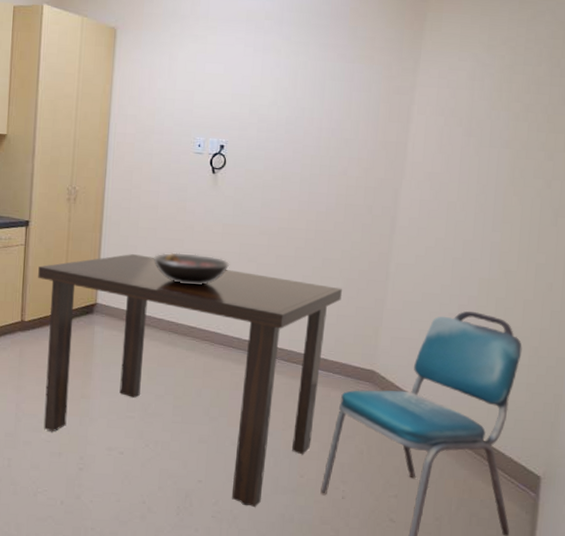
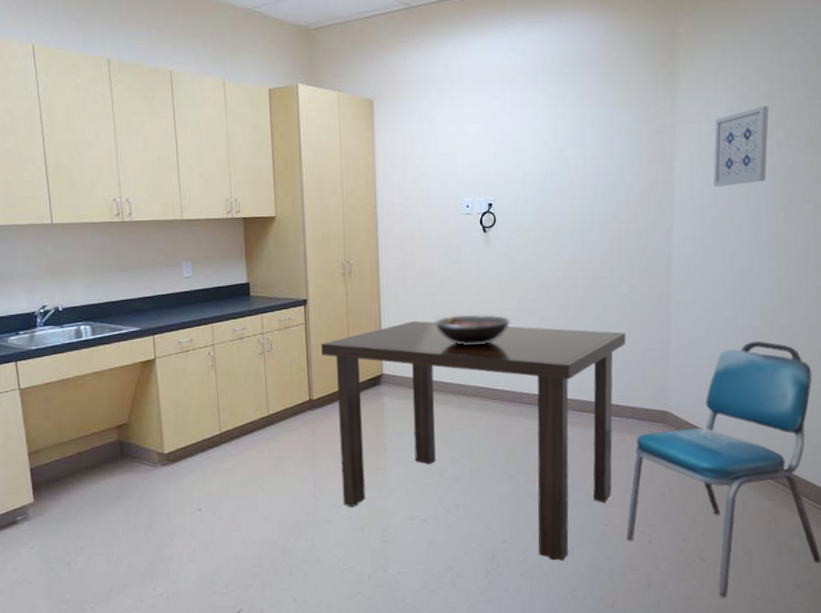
wall art: none [446,77,511,154] -> present [713,105,769,187]

